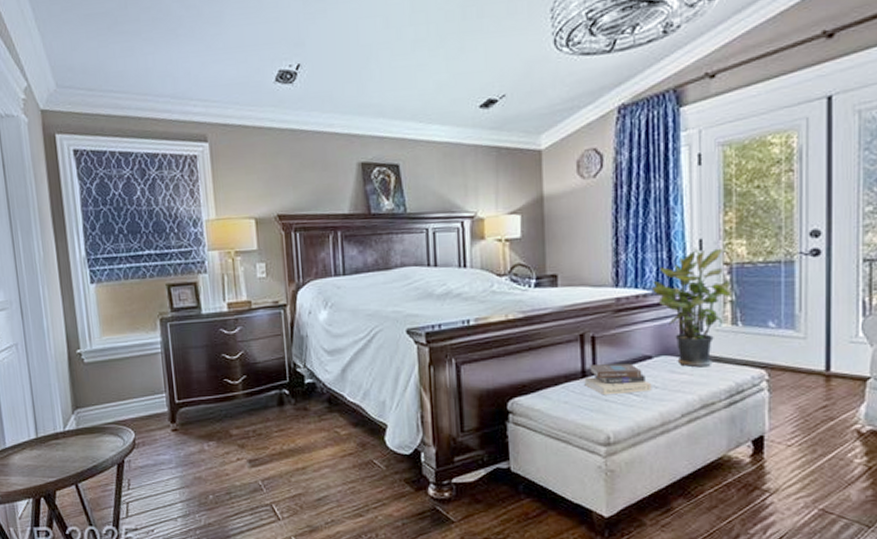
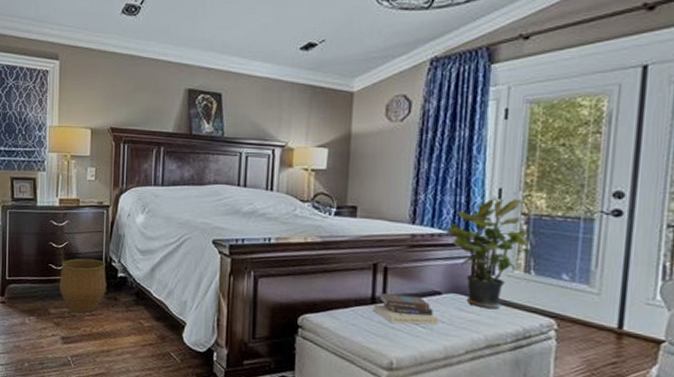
basket: none [238,367,294,430] -> present [59,258,107,313]

